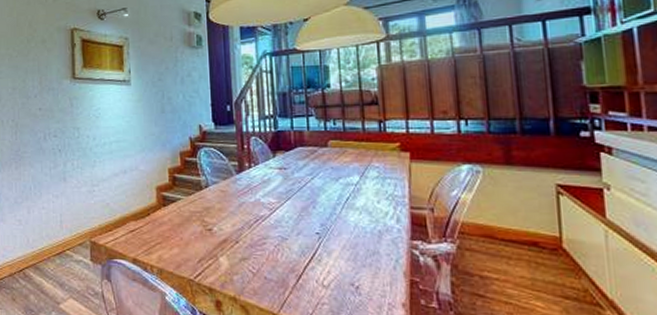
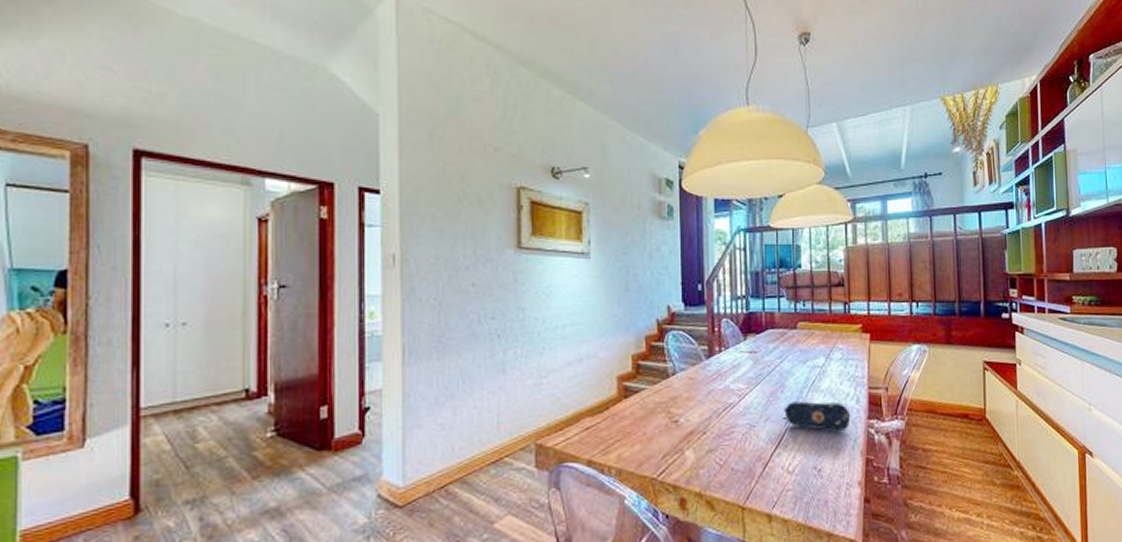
pencil case: none [316,218,391,250] -> present [784,401,851,431]

